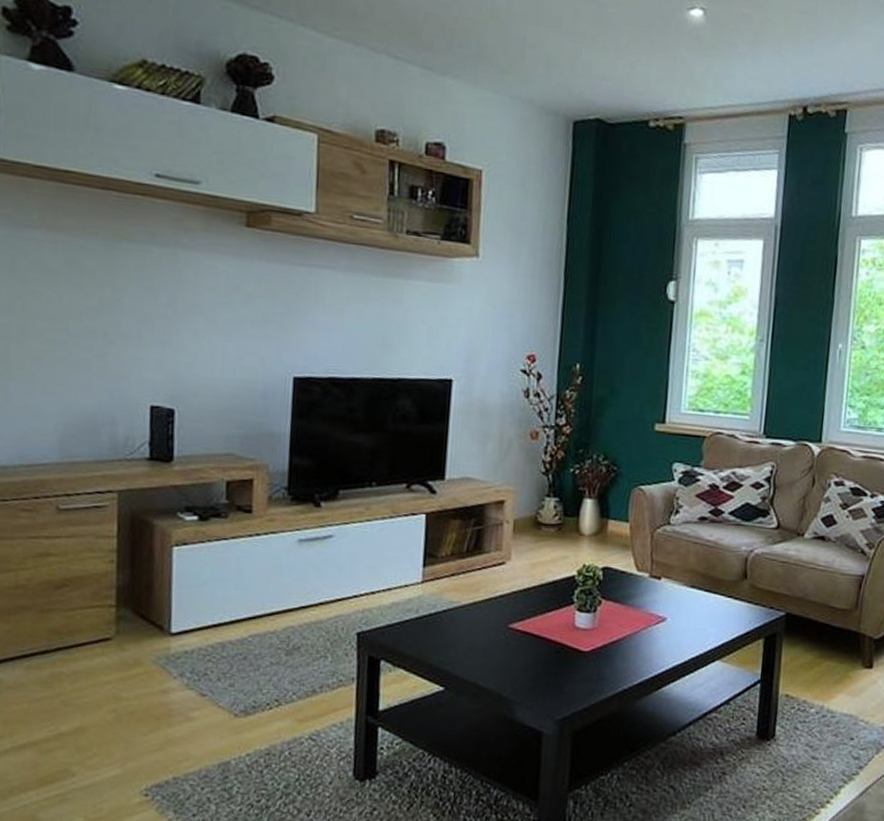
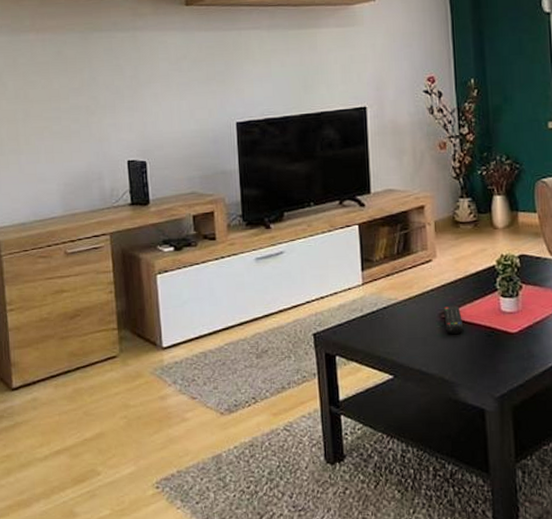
remote control: none [510,615,532,647] -> present [442,305,464,334]

